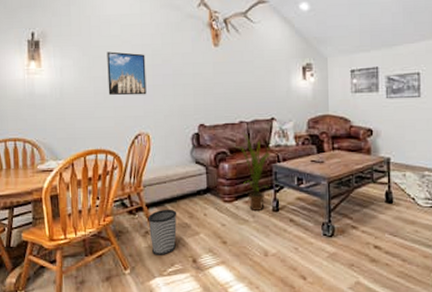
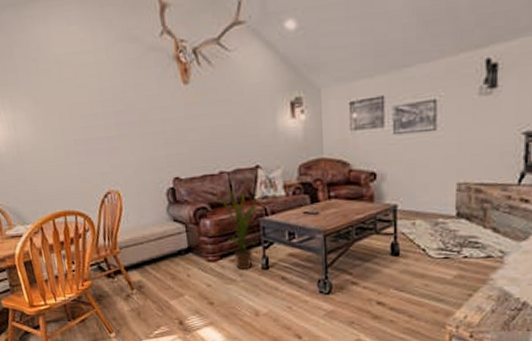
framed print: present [107,51,147,96] -> none [61,98,112,150]
wastebasket: present [148,209,177,255] -> none [127,271,160,318]

